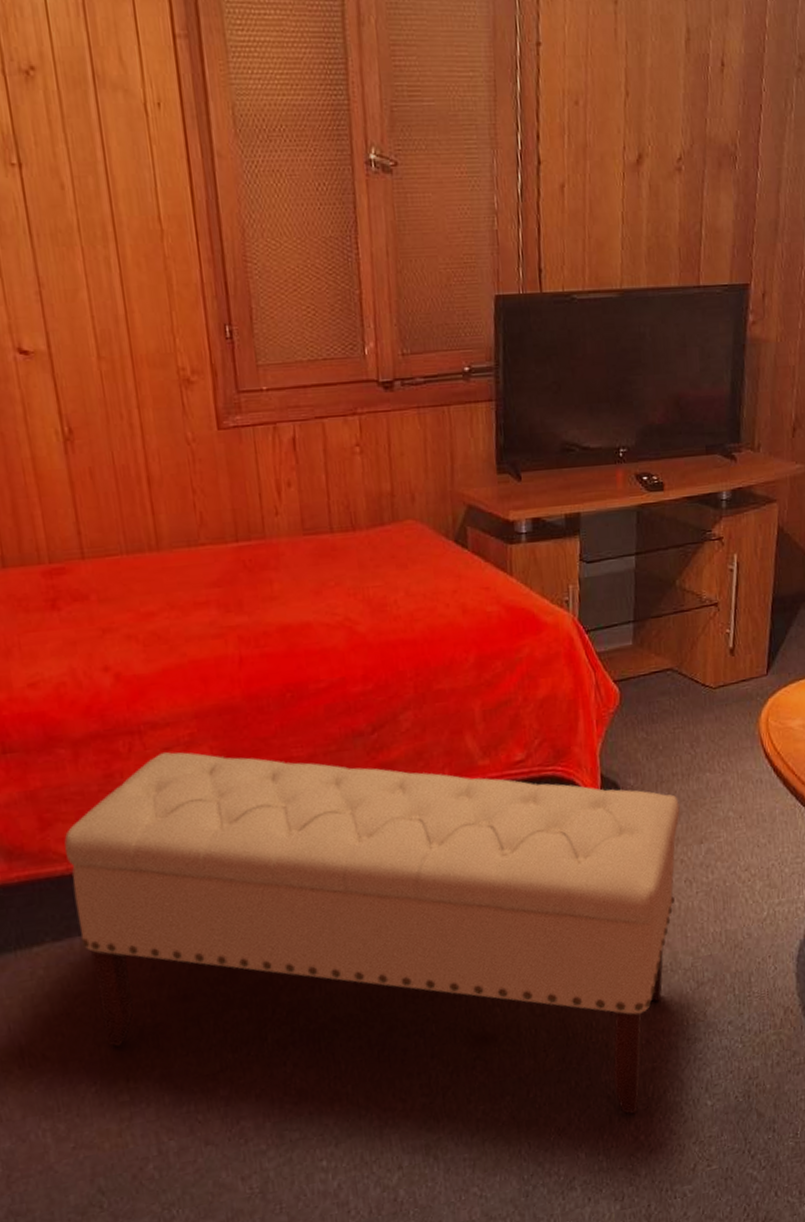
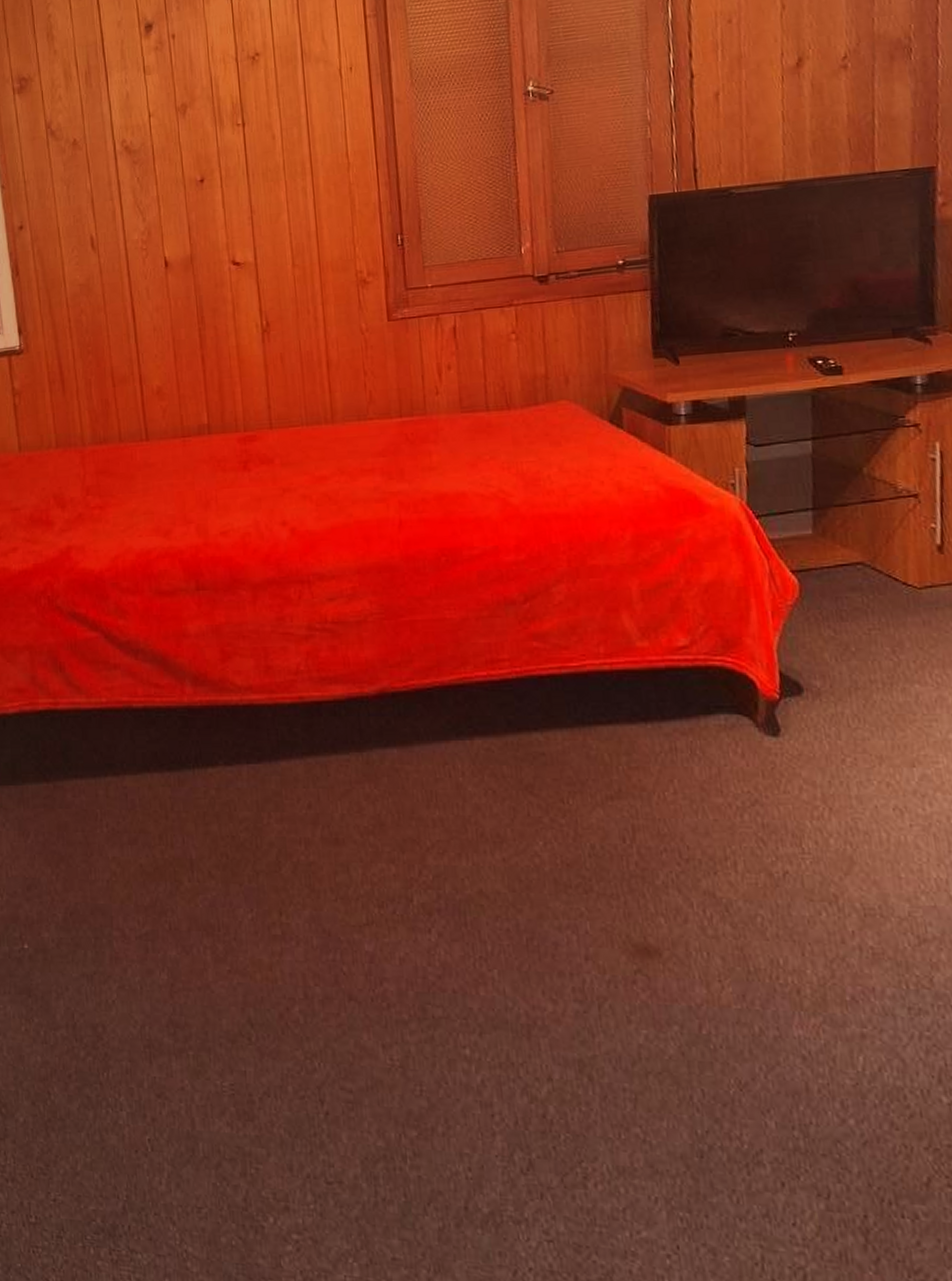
bench: present [64,752,680,1115] -> none [240,603,883,1089]

